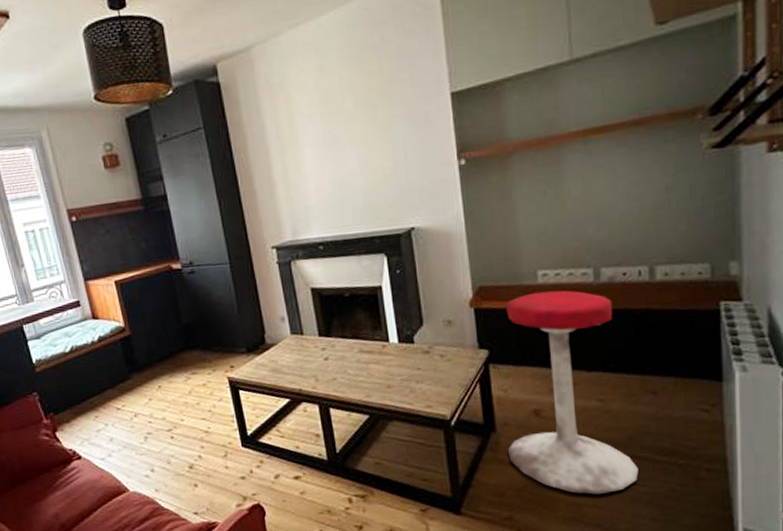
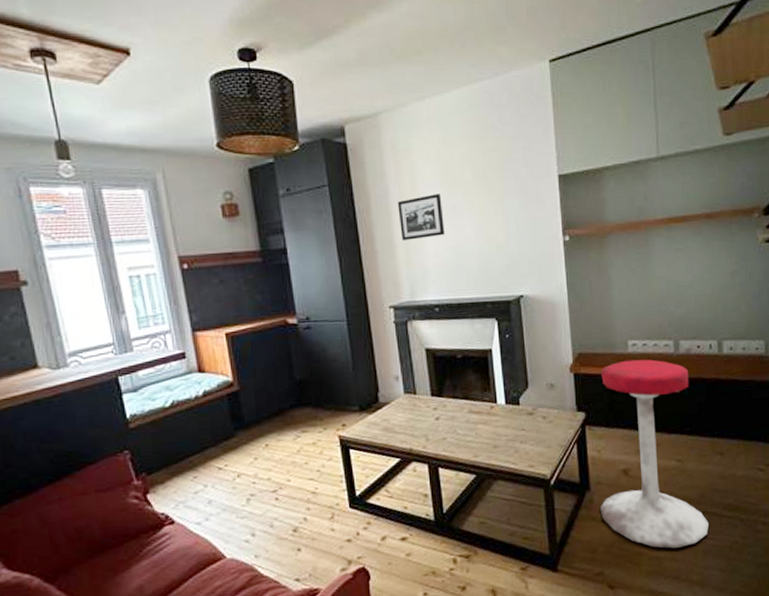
picture frame: none [275,125,326,179] -> present [397,194,445,241]

